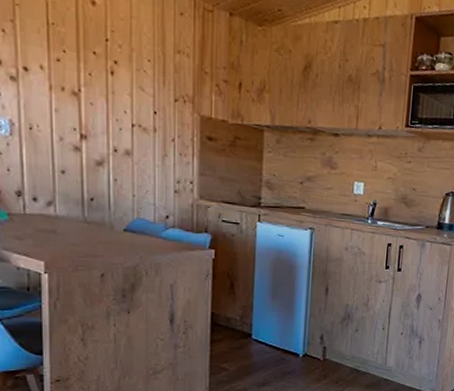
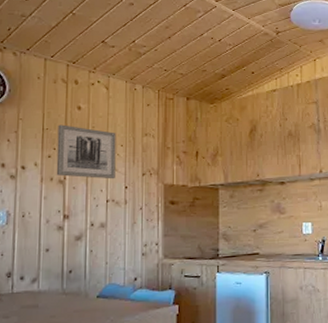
wall art: none [67,20,142,101] -> present [56,124,116,179]

